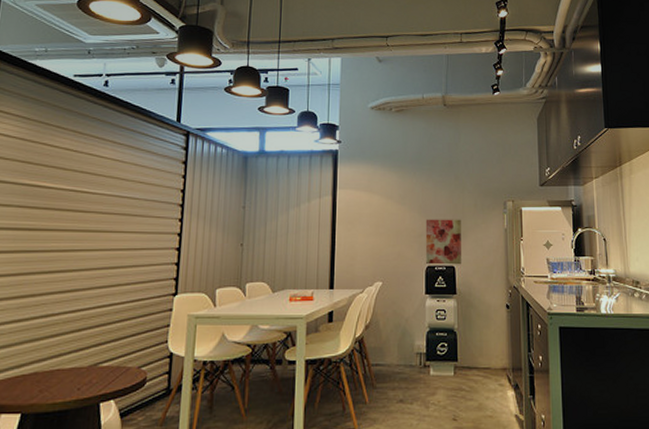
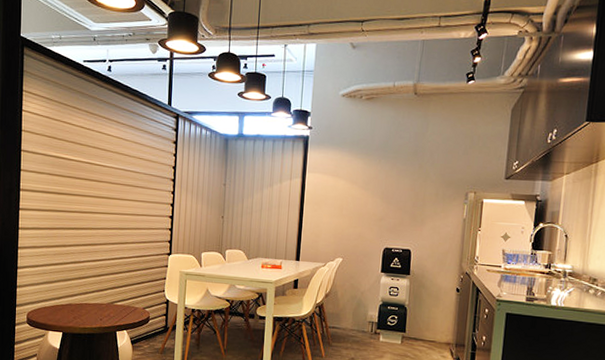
wall art: present [425,219,461,265] -> none [383,204,421,249]

